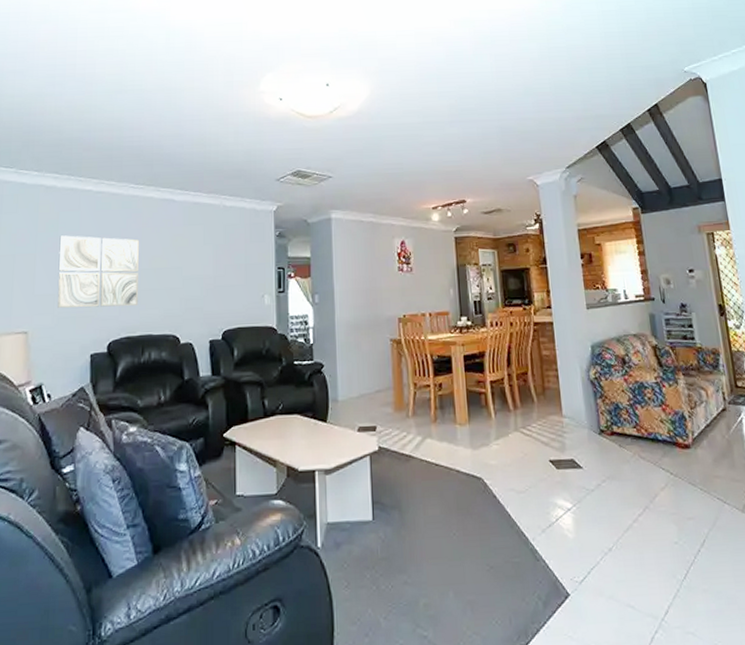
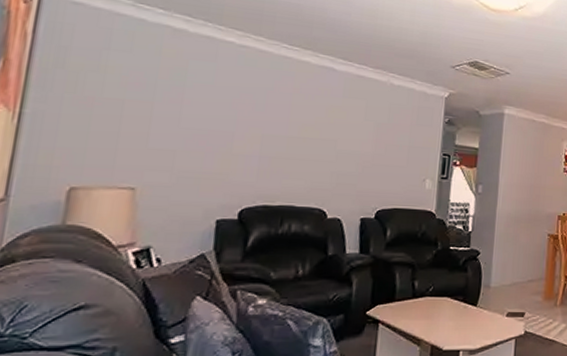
wall art: present [57,235,140,309] -> none [178,86,288,174]

